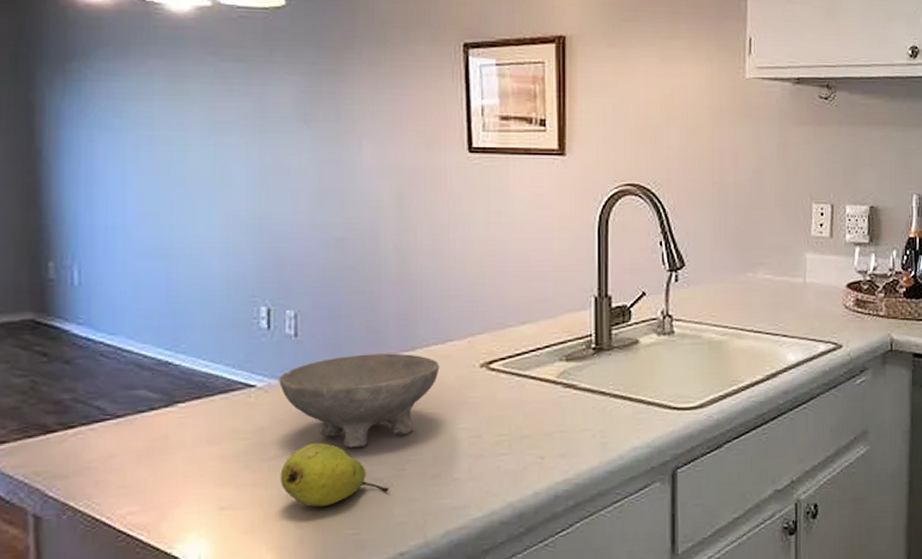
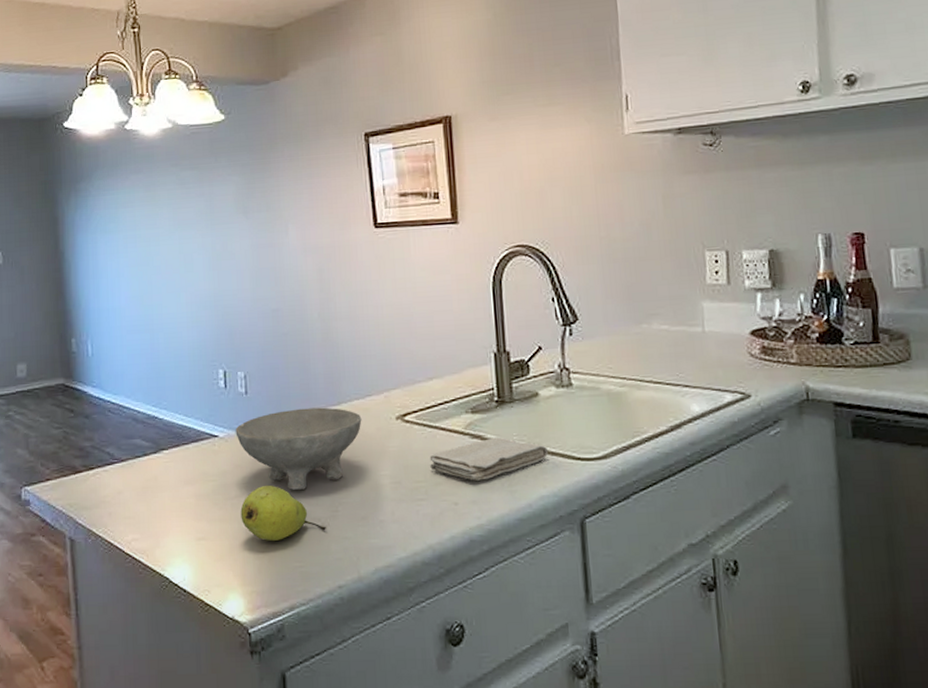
washcloth: none [516,386,645,433] -> present [430,437,549,481]

